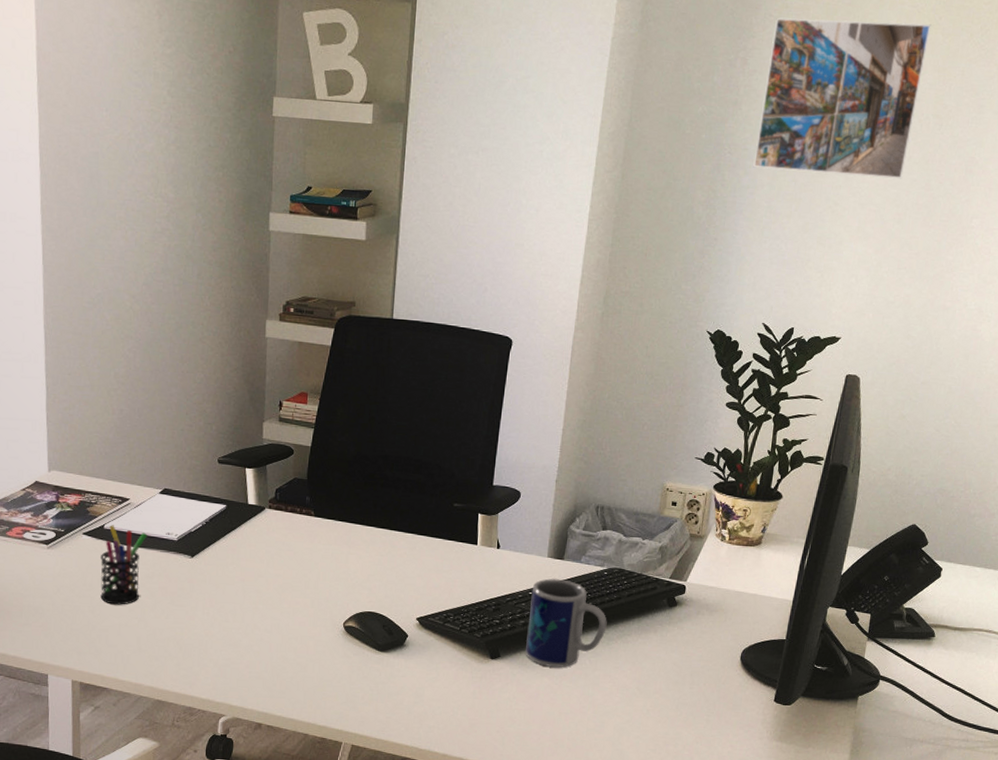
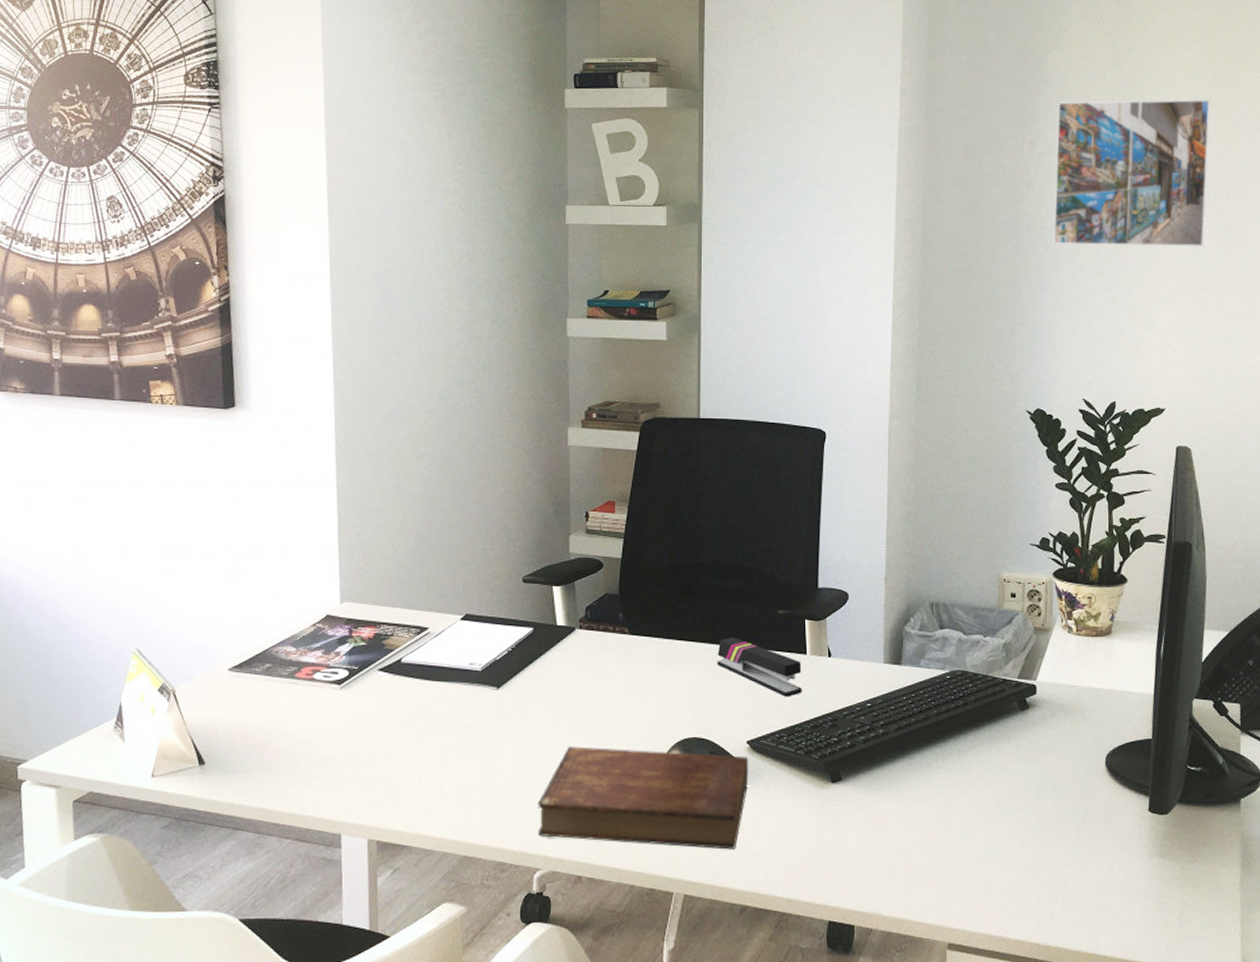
pen holder: present [100,525,148,605] -> none [398,658,449,748]
bible: none [225,612,417,710] -> present [538,746,749,850]
stapler: none [394,525,472,582] -> present [717,637,802,697]
mug: present [525,578,607,667] -> none [869,687,955,787]

